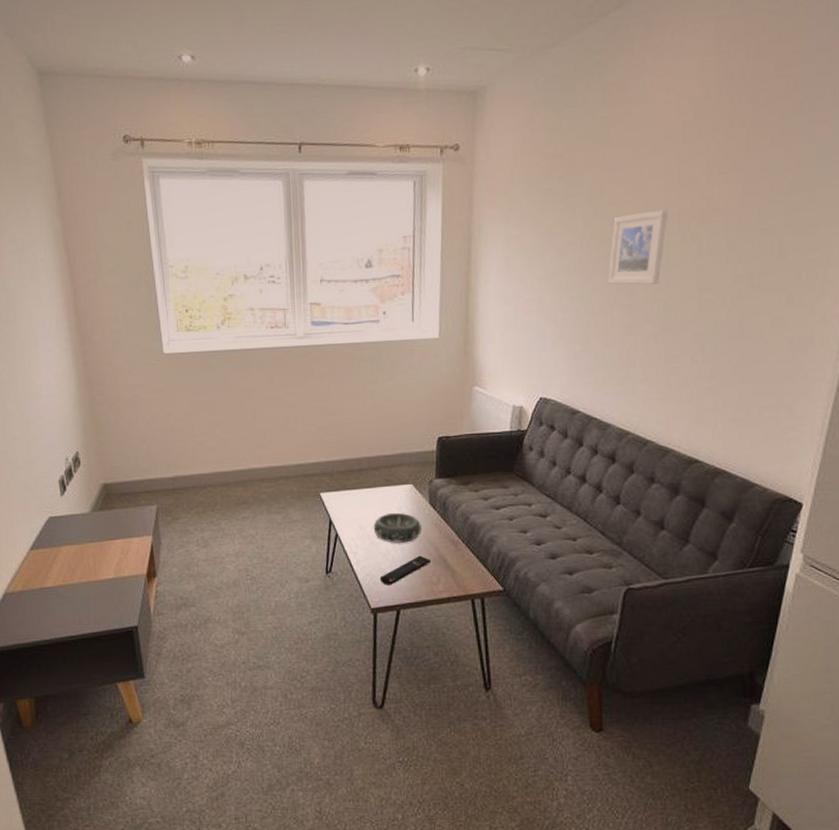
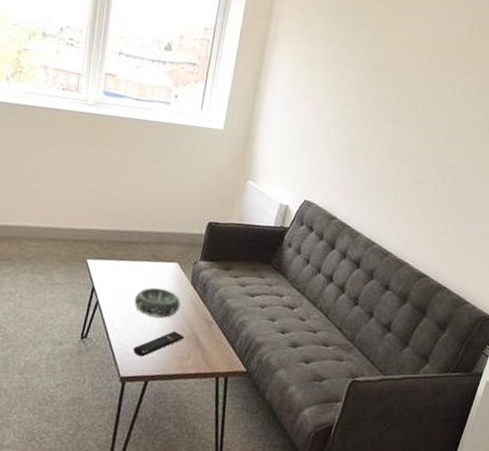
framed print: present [608,210,668,285] -> none [377,51,435,117]

